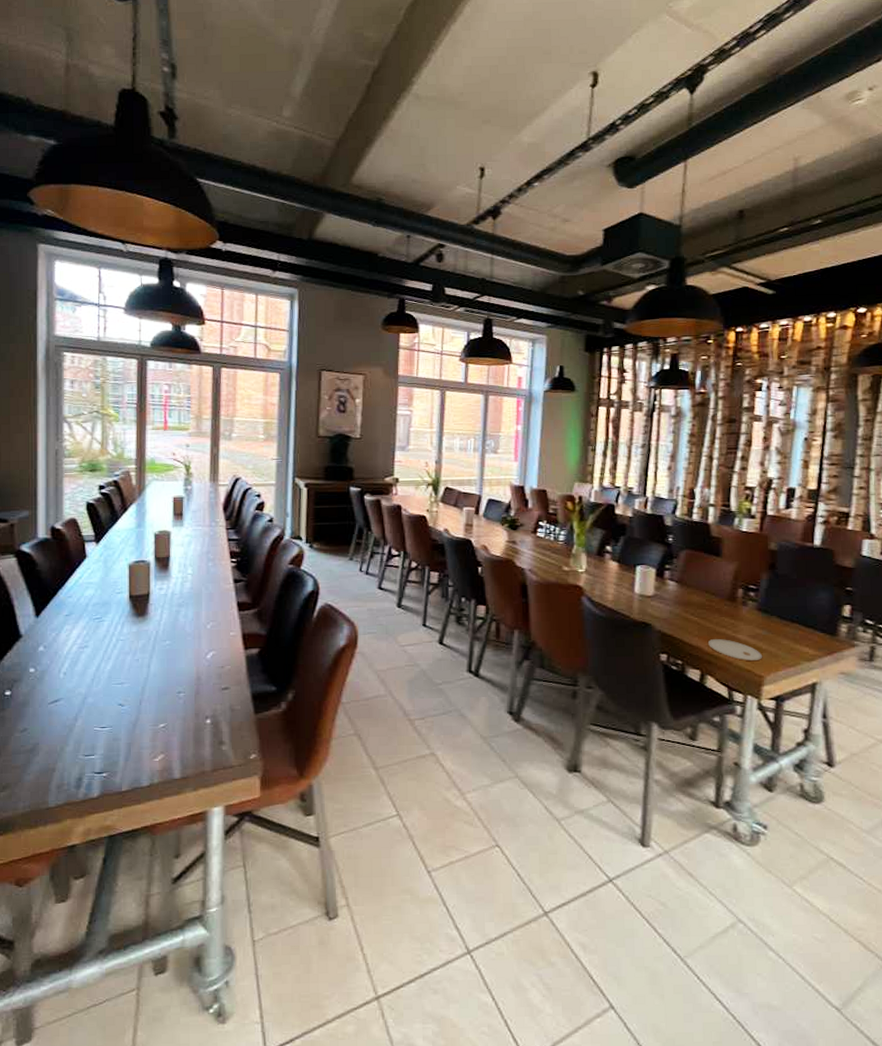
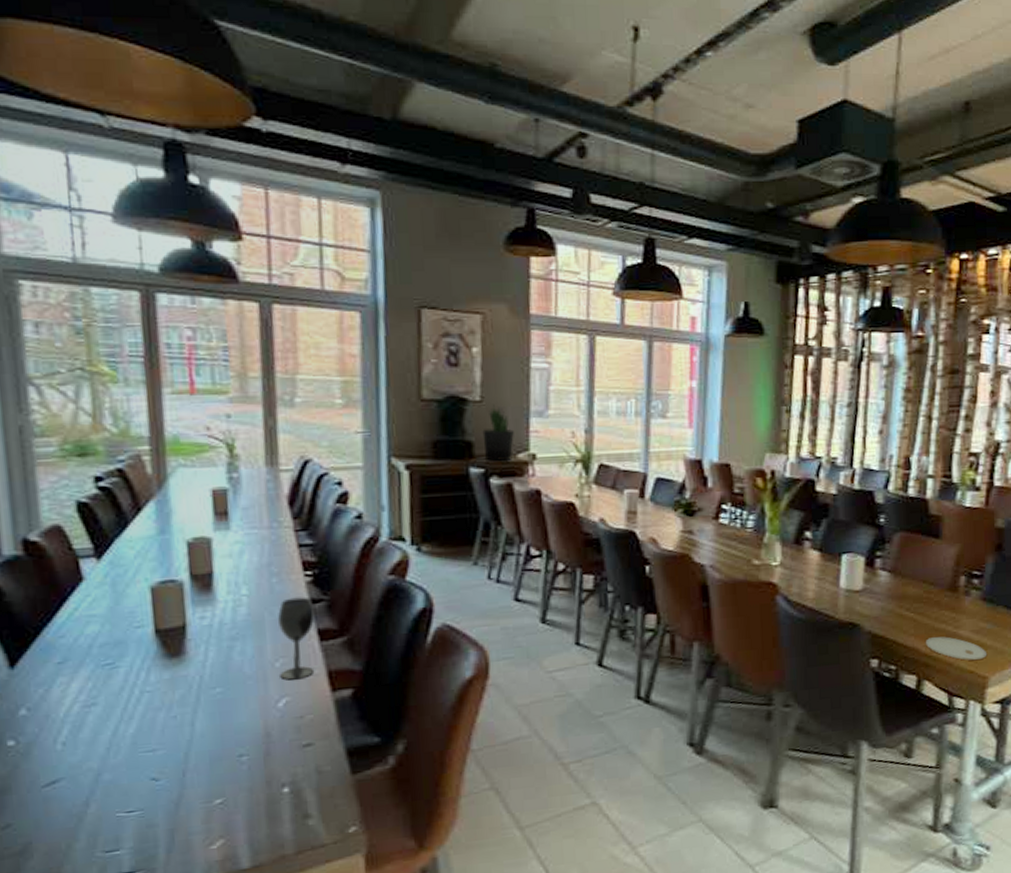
wine glass: none [210,577,236,639] -> present [278,597,315,680]
planter: none [360,442,383,483] -> present [482,406,514,461]

